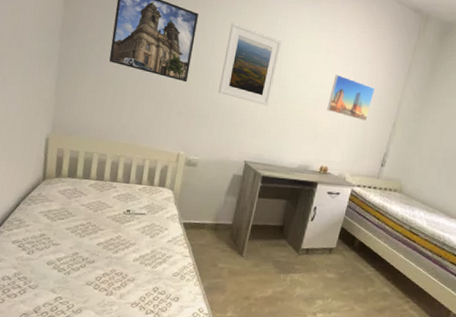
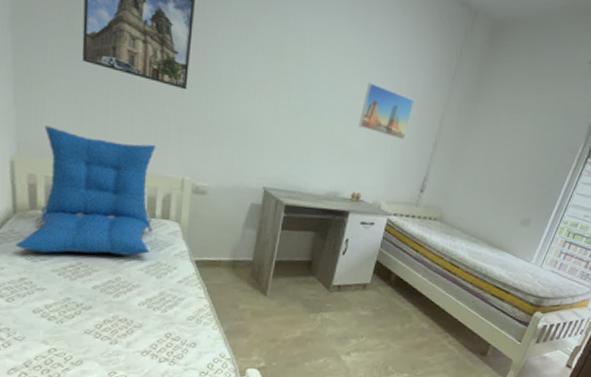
seat cushion: none [40,111,159,218] -> present [15,126,155,256]
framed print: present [219,22,283,106] -> none [227,11,304,121]

